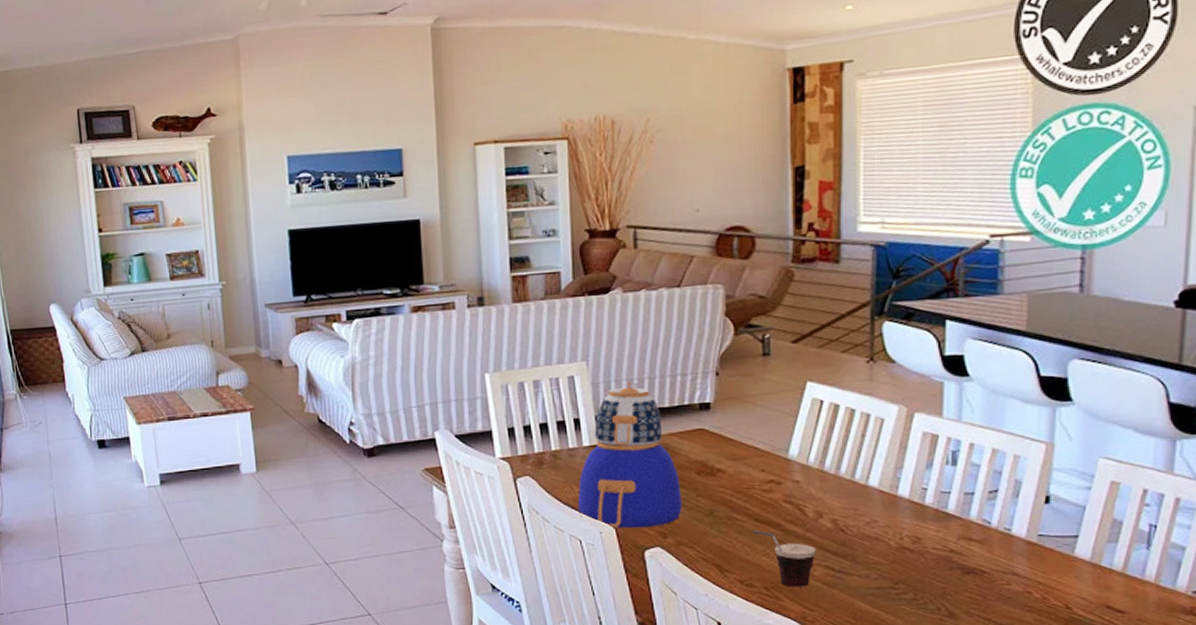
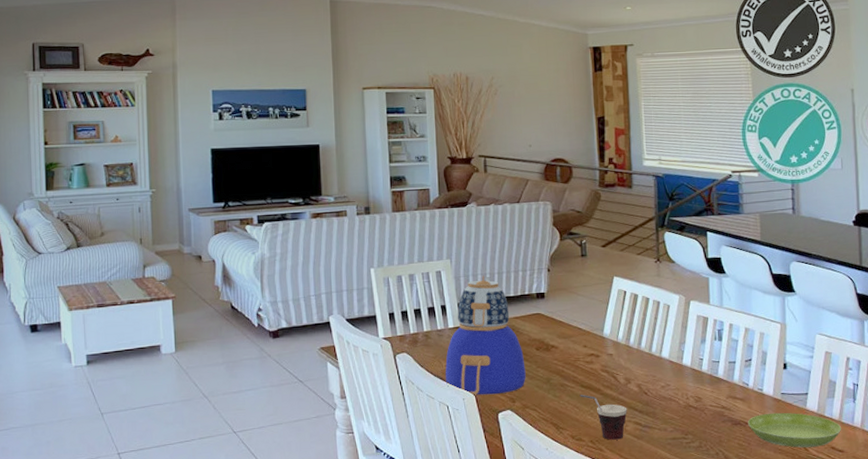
saucer: none [985,559,1125,605] -> present [747,412,842,448]

